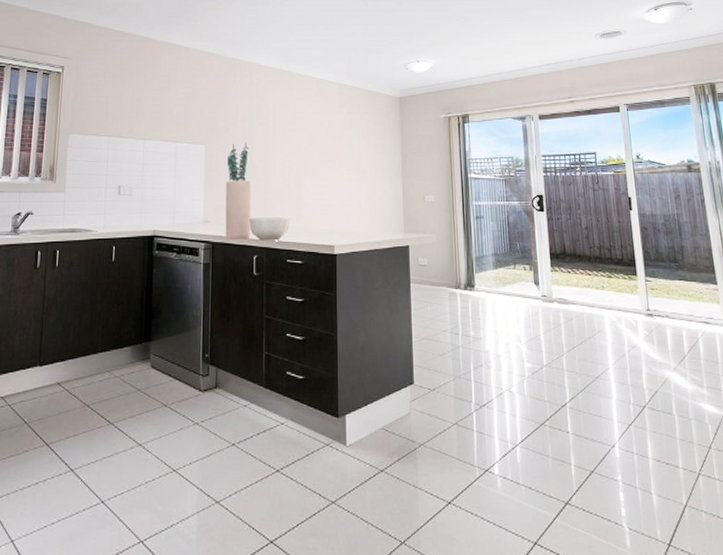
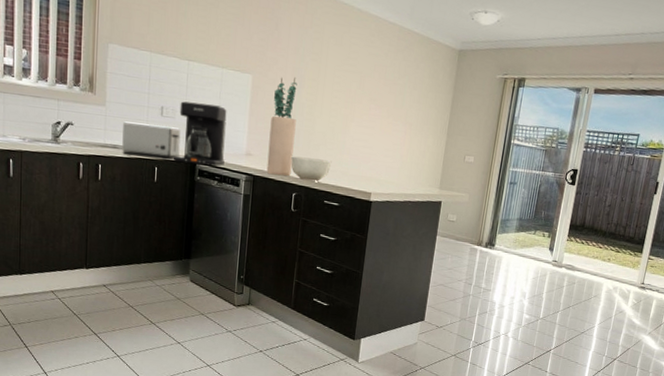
toaster: none [80,204,138,239] -> present [122,121,181,161]
coffee maker: none [131,178,183,240] -> present [174,101,227,167]

